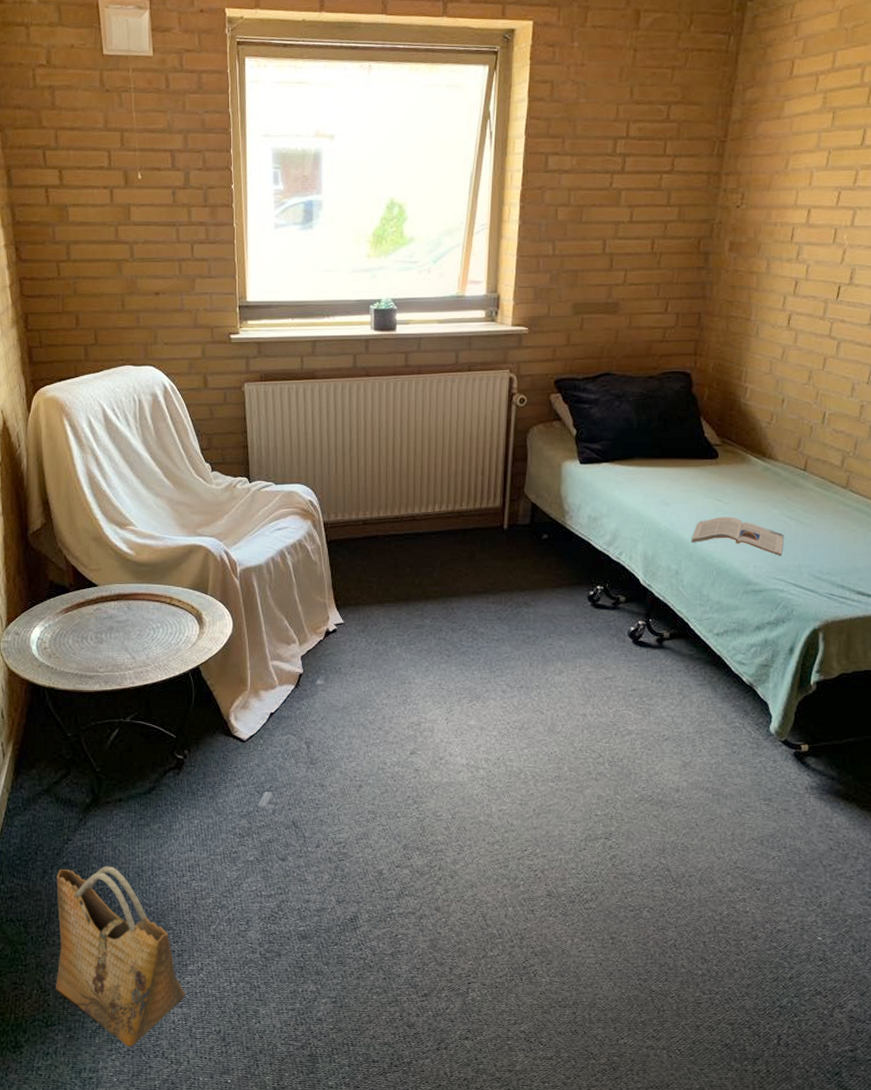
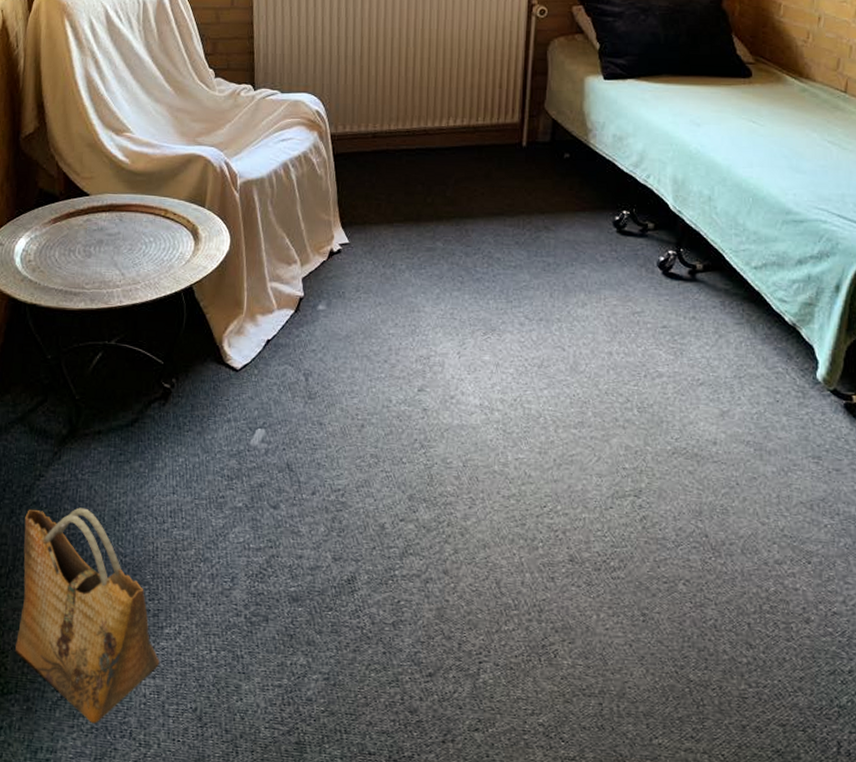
magazine: present [691,516,784,556] -> none [724,139,825,184]

